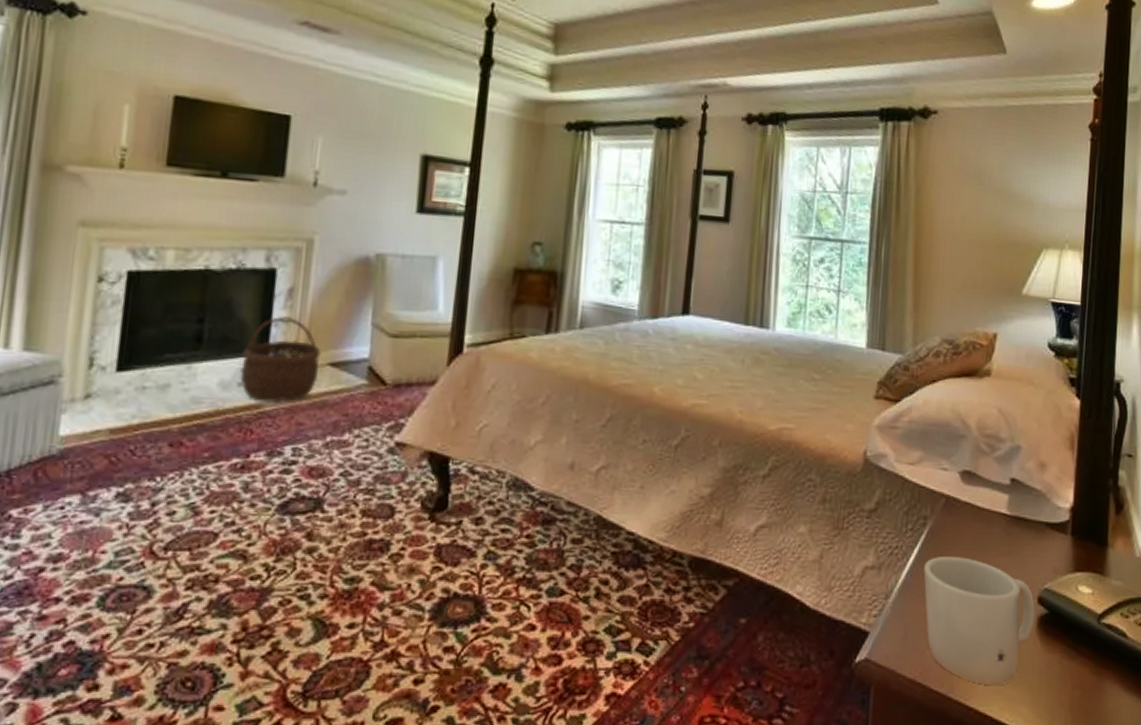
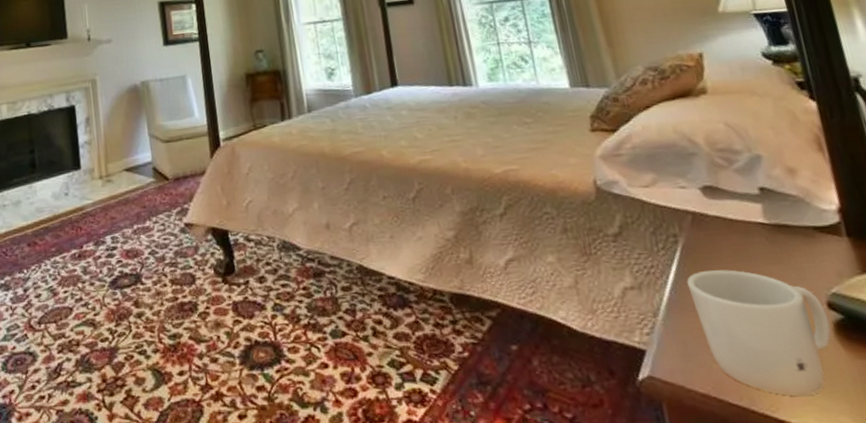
wicker basket: present [239,317,321,402] -> none [63,139,119,205]

